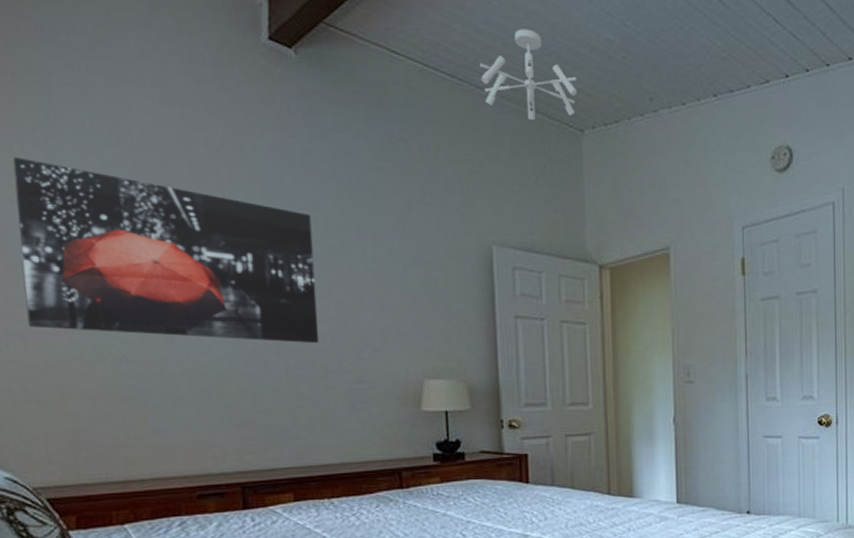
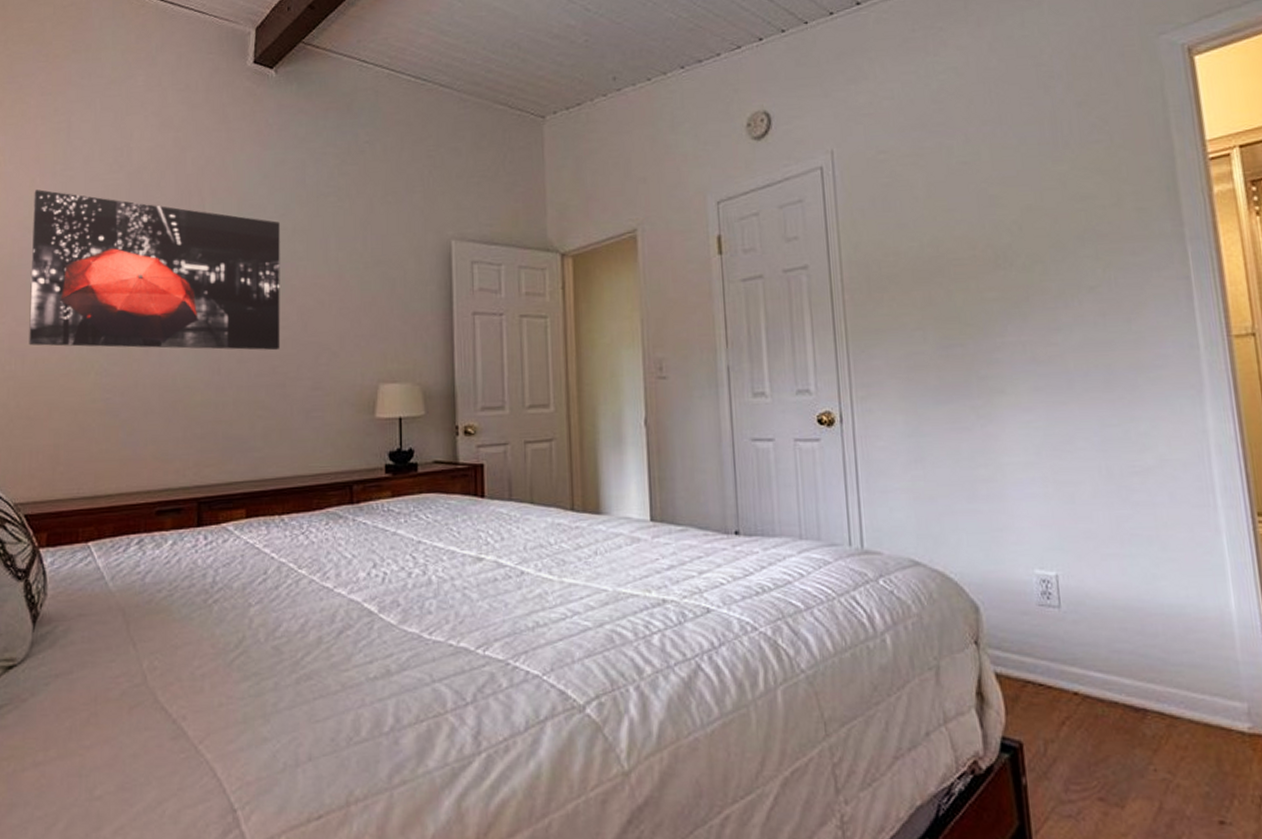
ceiling light fixture: present [479,29,578,120] -> none [443,25,539,112]

